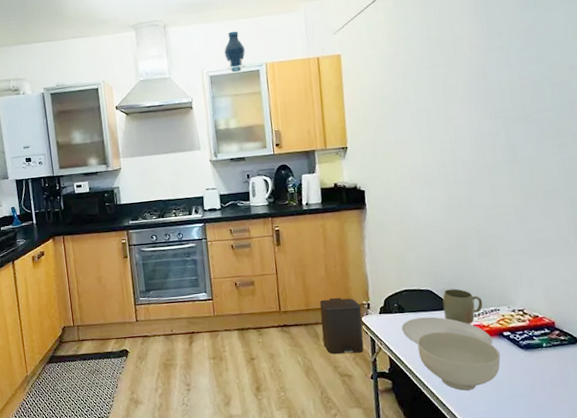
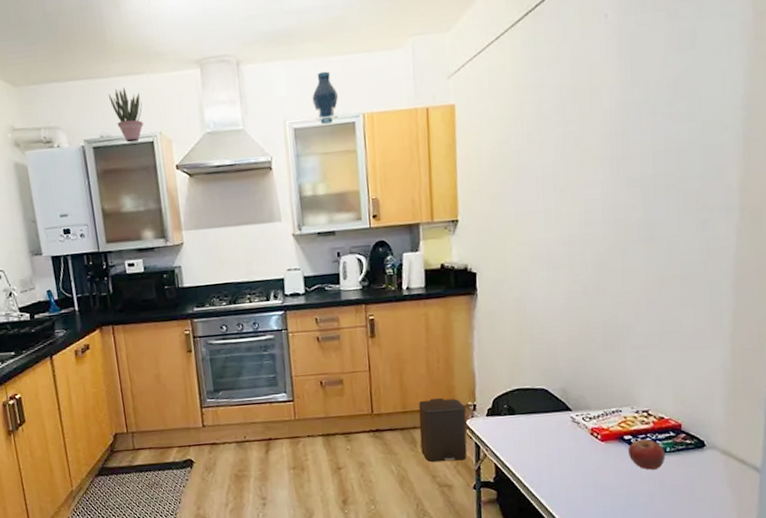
potted plant: none [63,47,90,90] -> present [108,87,143,143]
plate: present [402,317,493,345] -> none [511,419,612,450]
bowl: present [417,331,501,391] -> none [527,435,619,501]
mug: present [442,288,483,324] -> none [559,387,604,427]
fruit: none [507,335,543,364] -> present [627,439,666,470]

